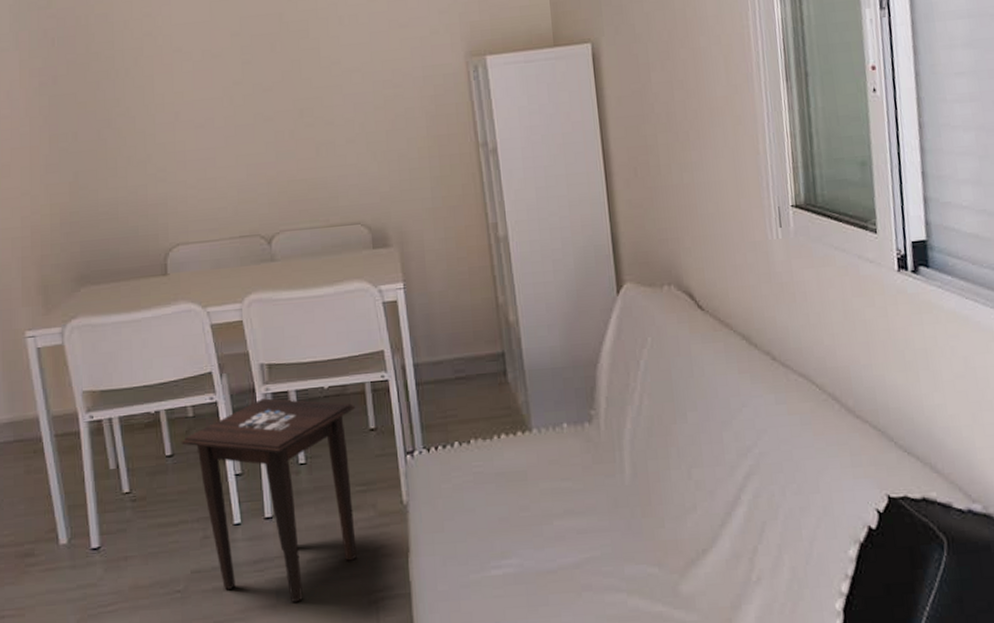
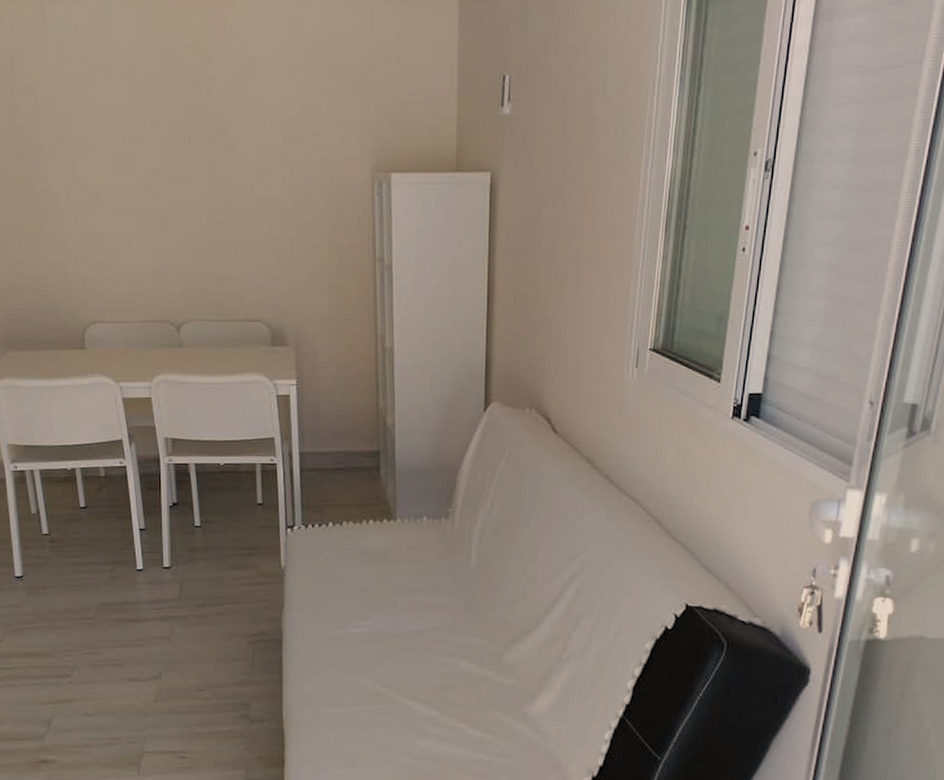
side table: present [181,398,357,603] -> none [93,468,246,638]

